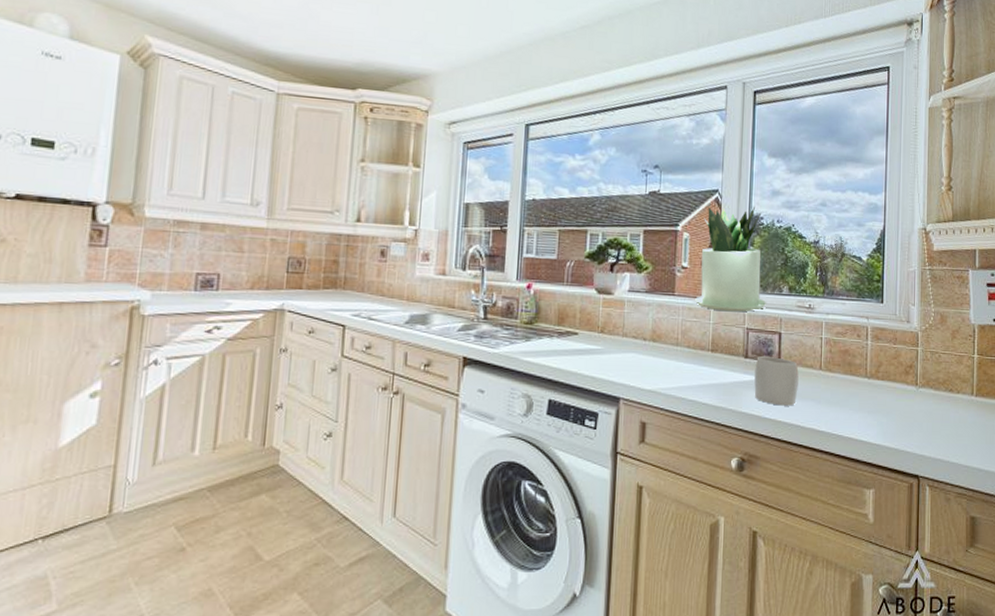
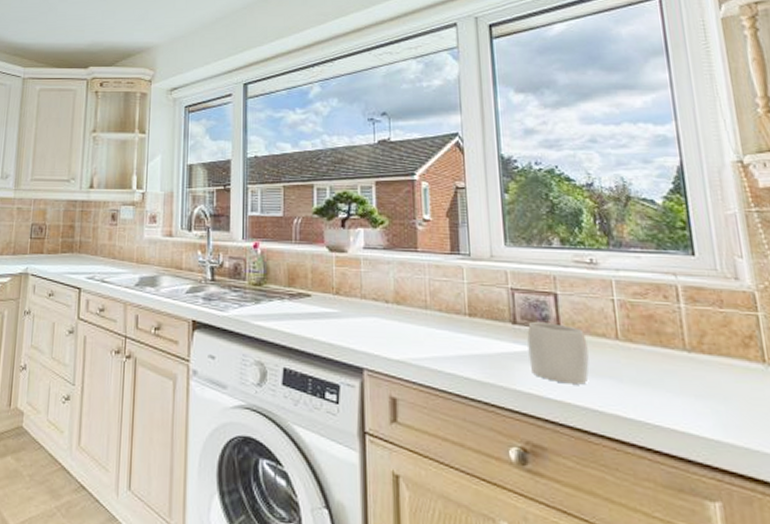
planter: present [695,206,767,312] -> none [443,148,534,270]

